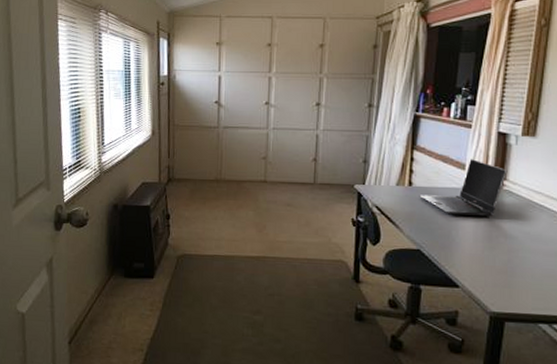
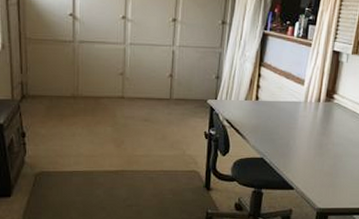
laptop computer: present [419,159,508,216] -> none [264,75,339,126]

